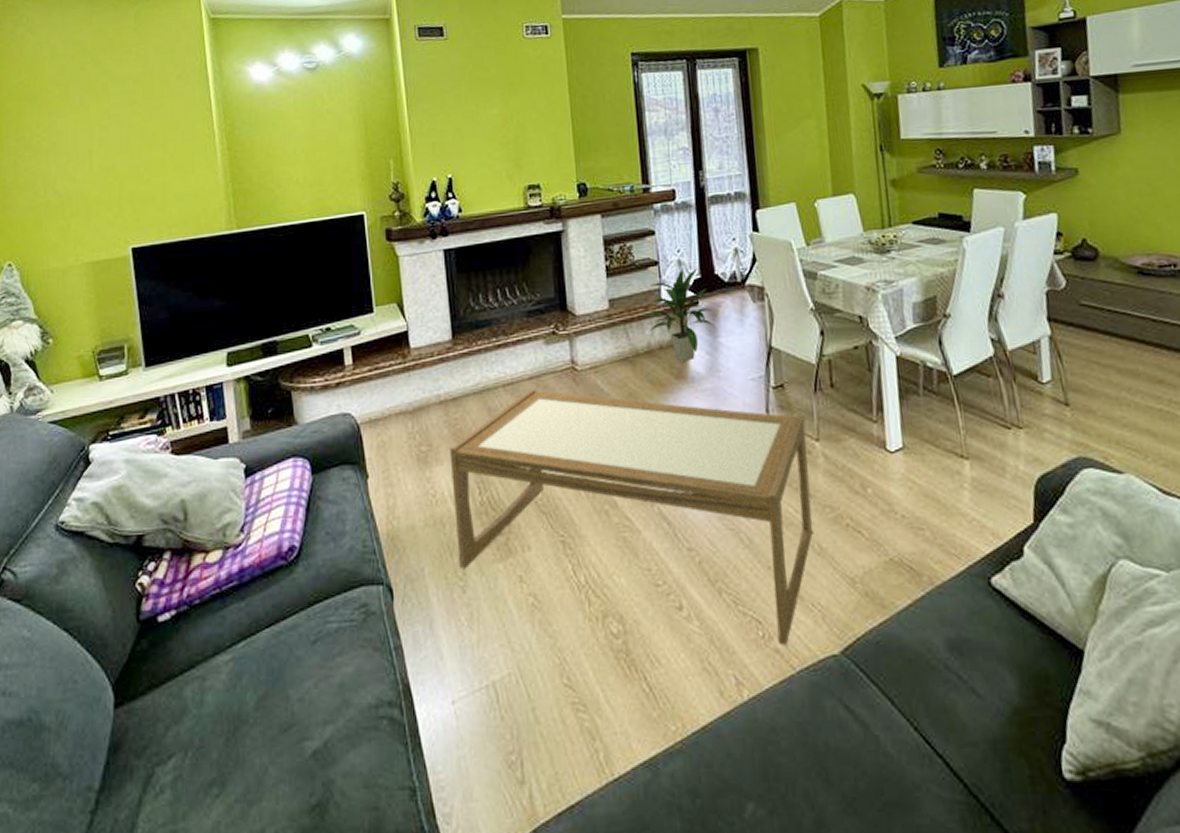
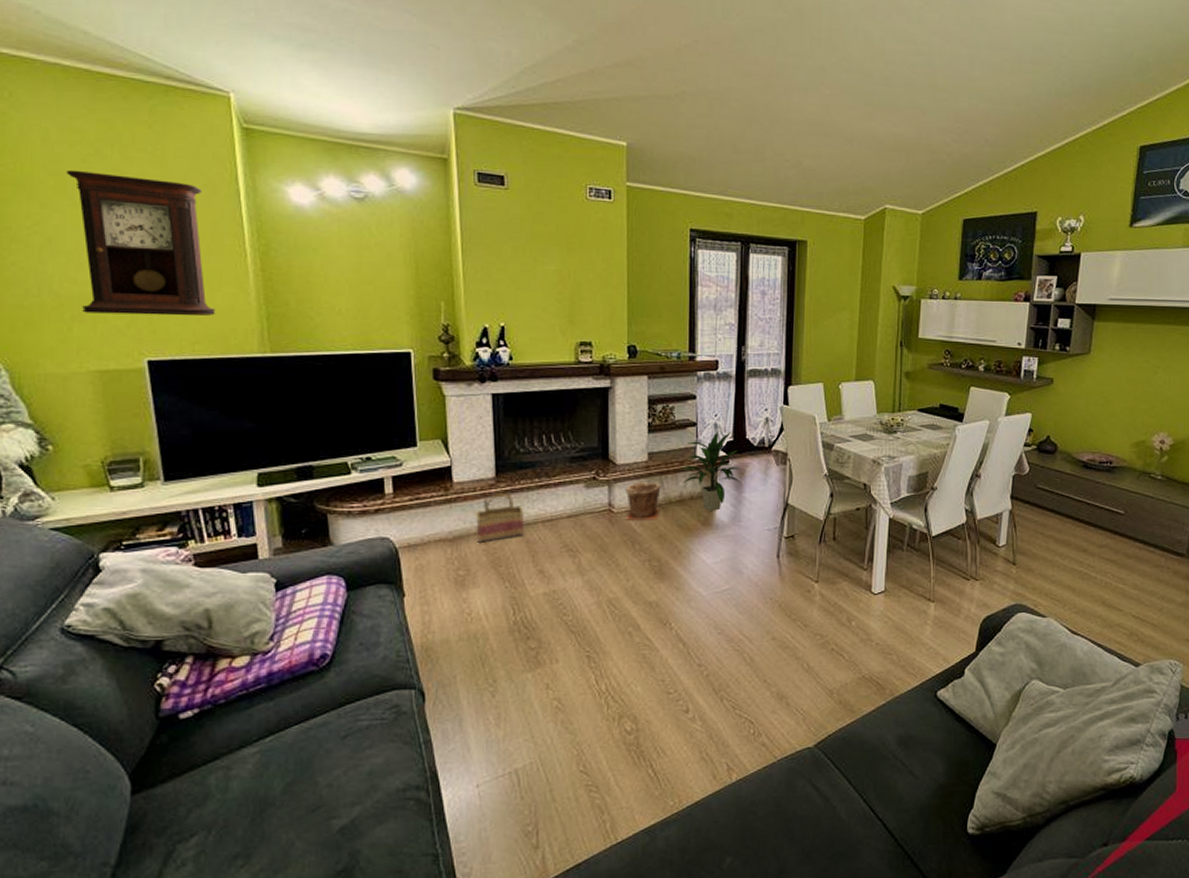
pendulum clock: none [68,76,189,208] -> present [66,169,215,316]
basket: none [435,354,486,413] -> present [476,491,525,543]
coffee table: present [449,388,813,645] -> none [487,526,808,740]
plant pot: none [587,333,628,378] -> present [625,482,661,520]

